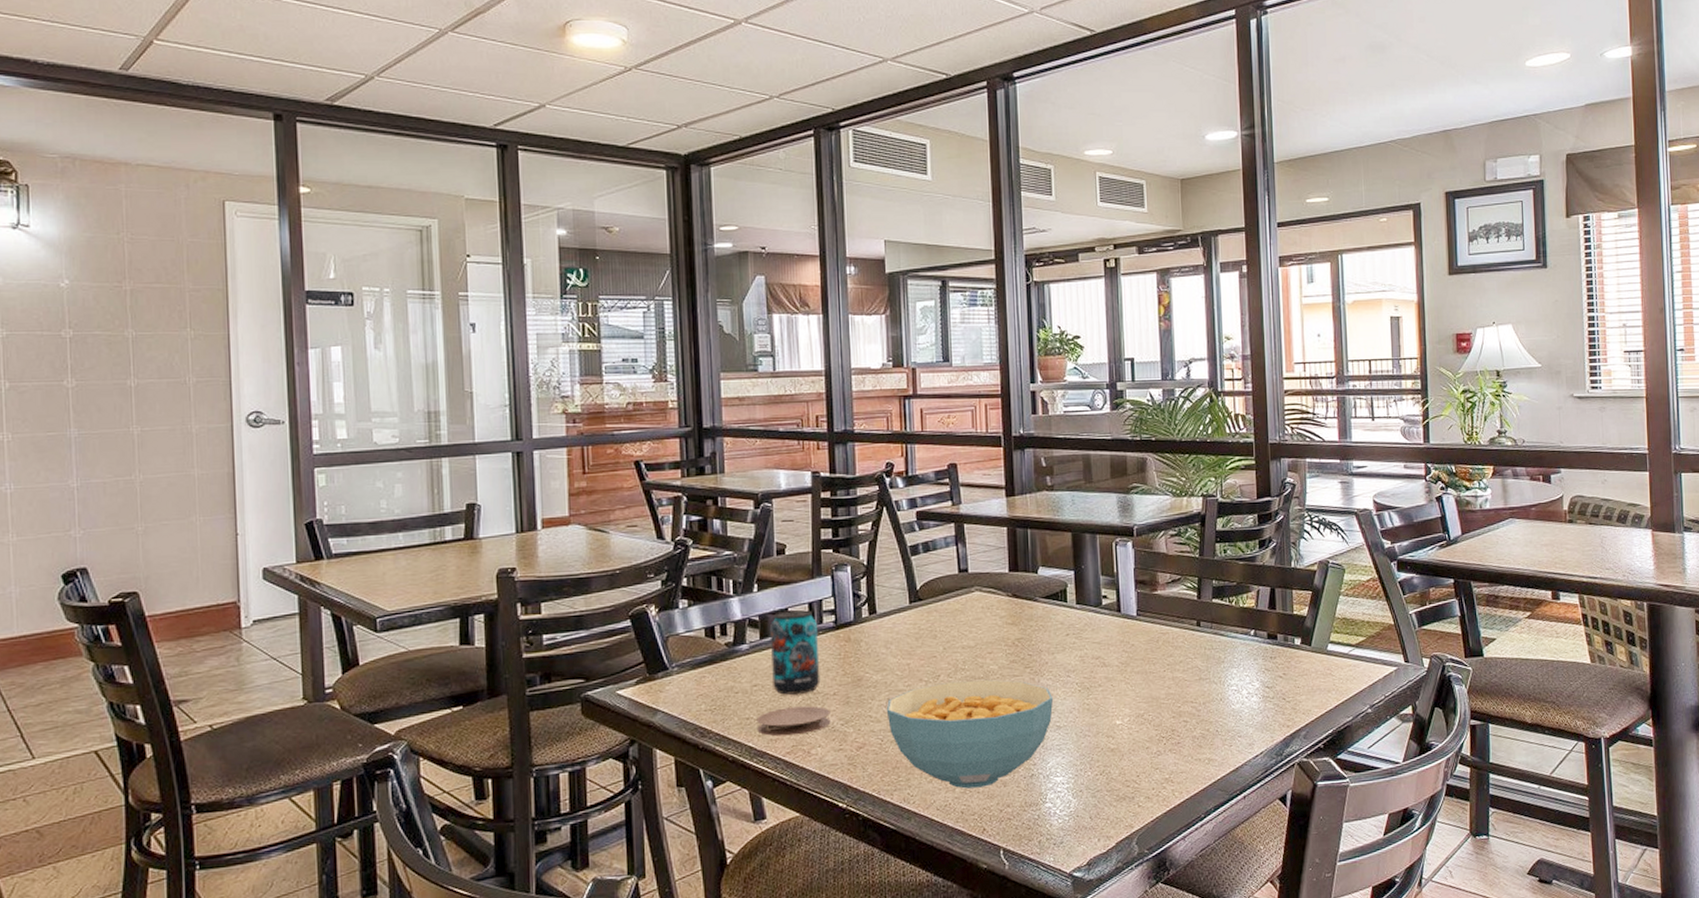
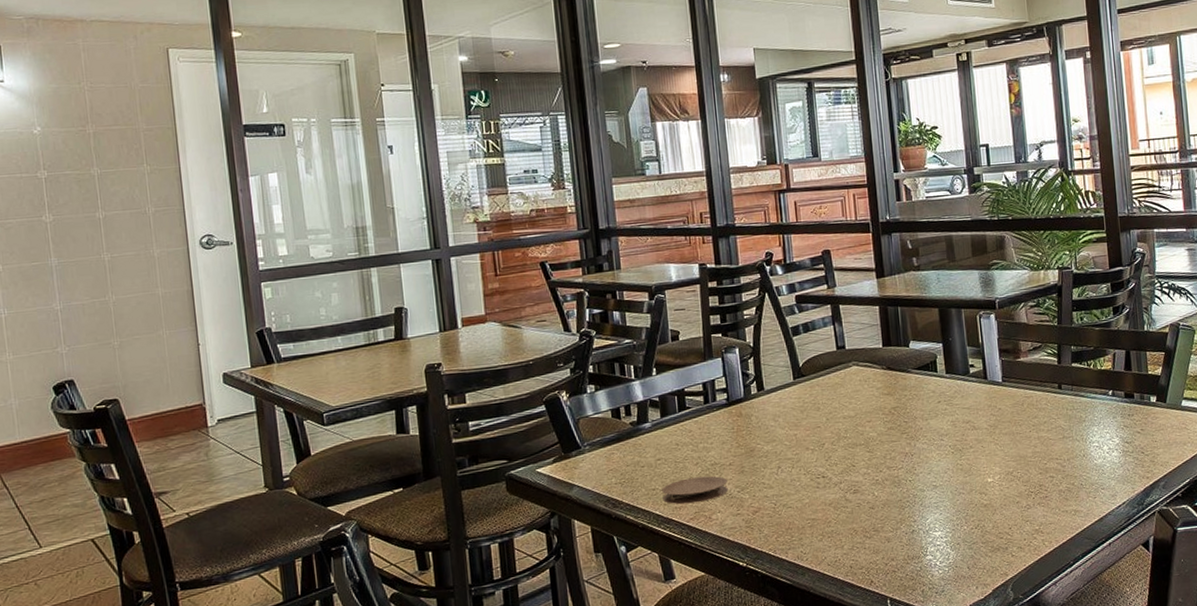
beverage can: present [769,610,821,695] -> none [668,389,717,467]
cereal bowl: present [886,679,1054,789] -> none [777,445,930,546]

